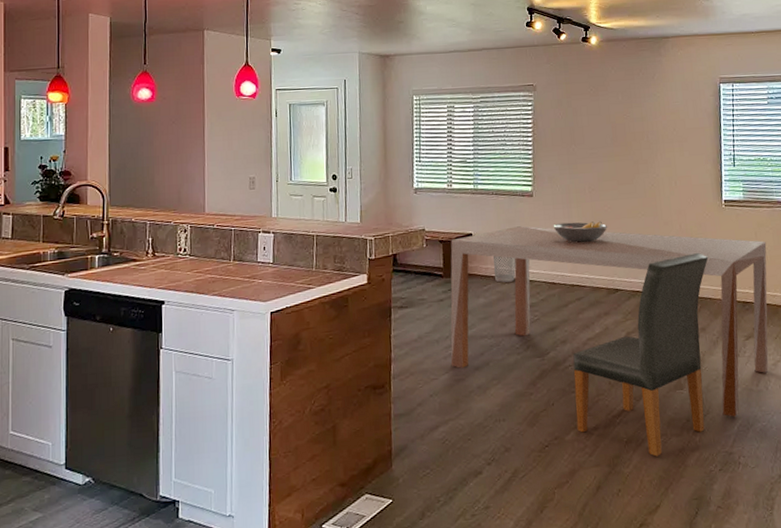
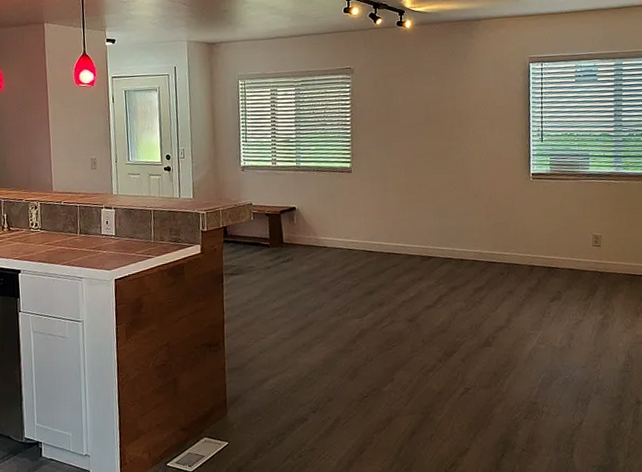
table: present [450,226,769,417] -> none [276,199,572,371]
wastebasket: present [492,255,516,283] -> none [315,227,337,251]
fruit bowl: present [553,221,608,243] -> none [370,194,422,215]
dining chair: present [573,252,709,457] -> none [389,222,517,406]

